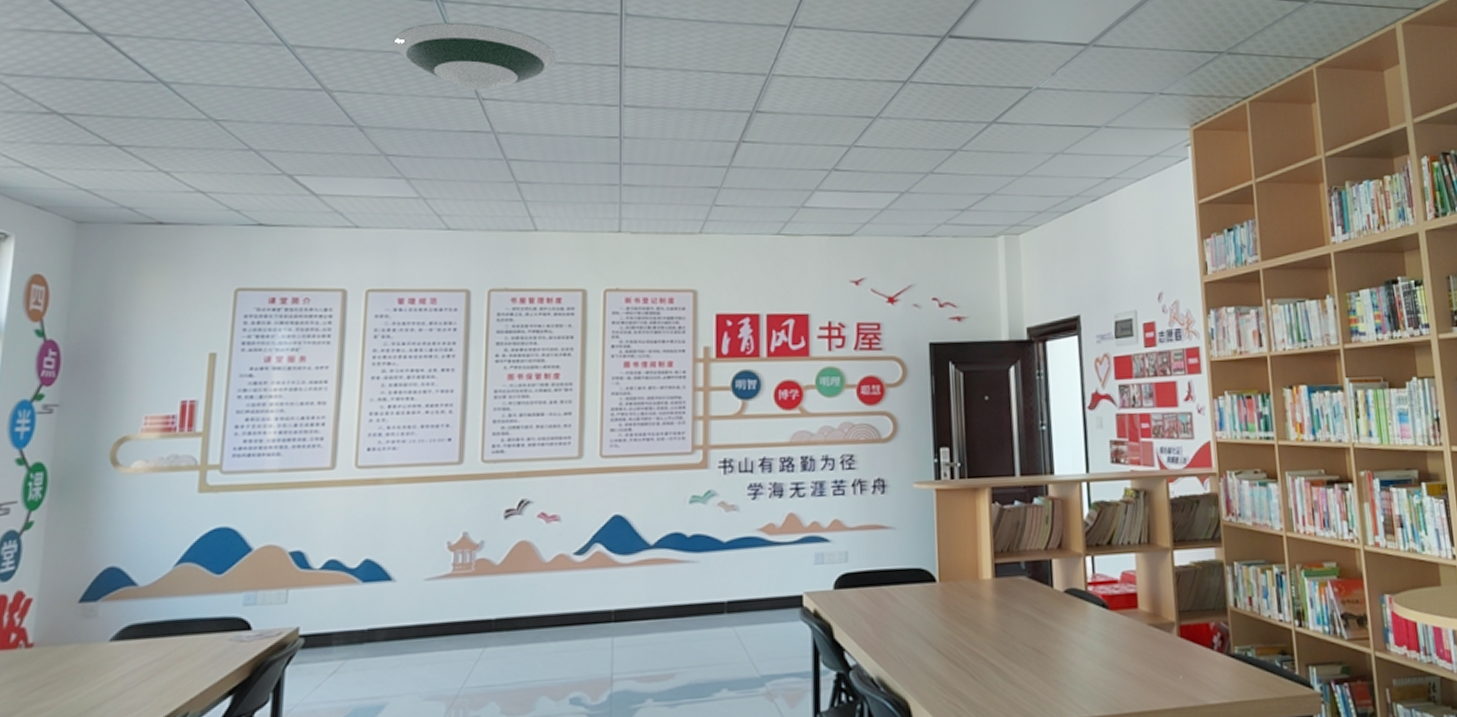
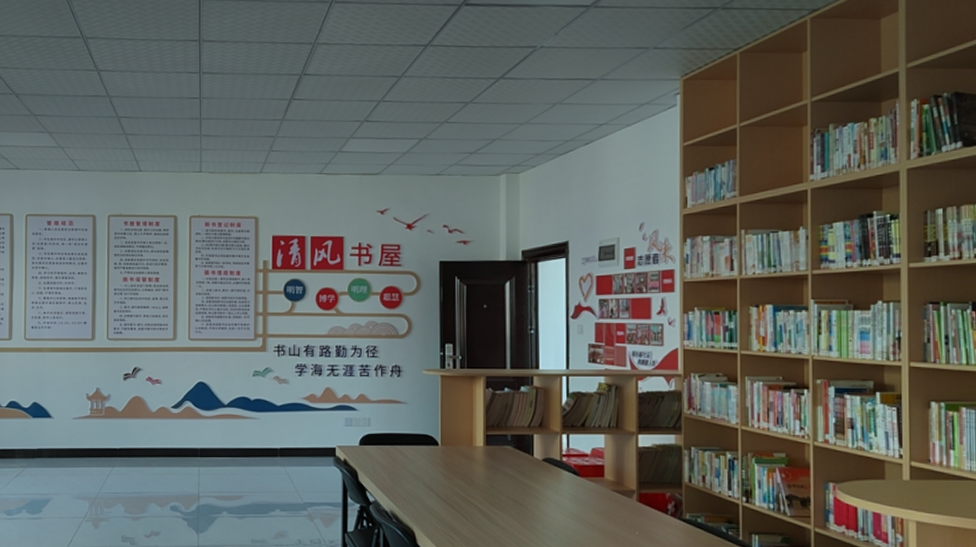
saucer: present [393,22,558,90] -> none [36,10,153,64]

